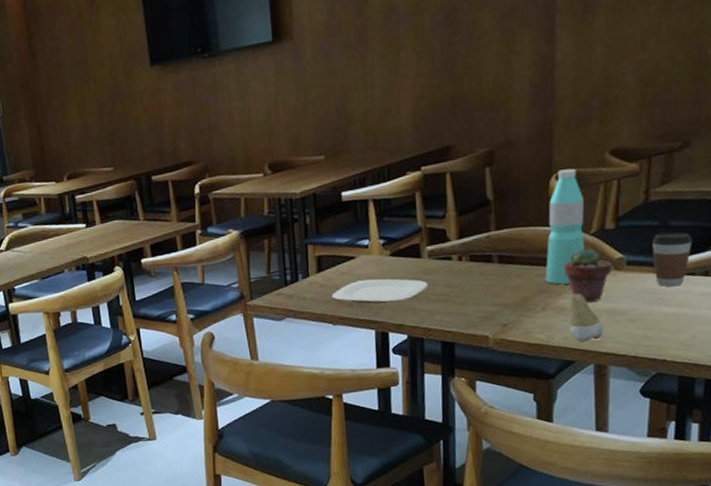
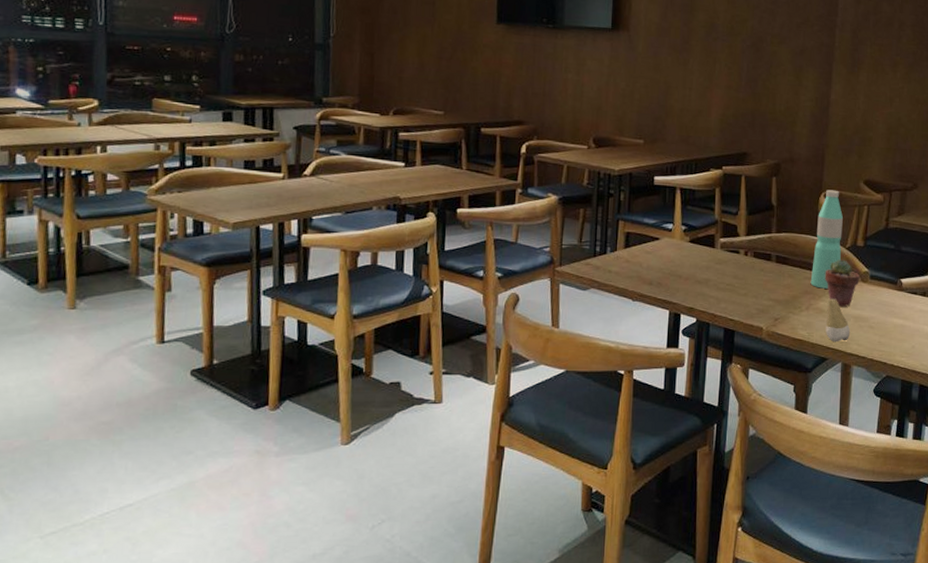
plate: present [332,278,429,304] -> none [635,261,718,287]
coffee cup: present [652,232,693,287] -> none [888,255,916,302]

